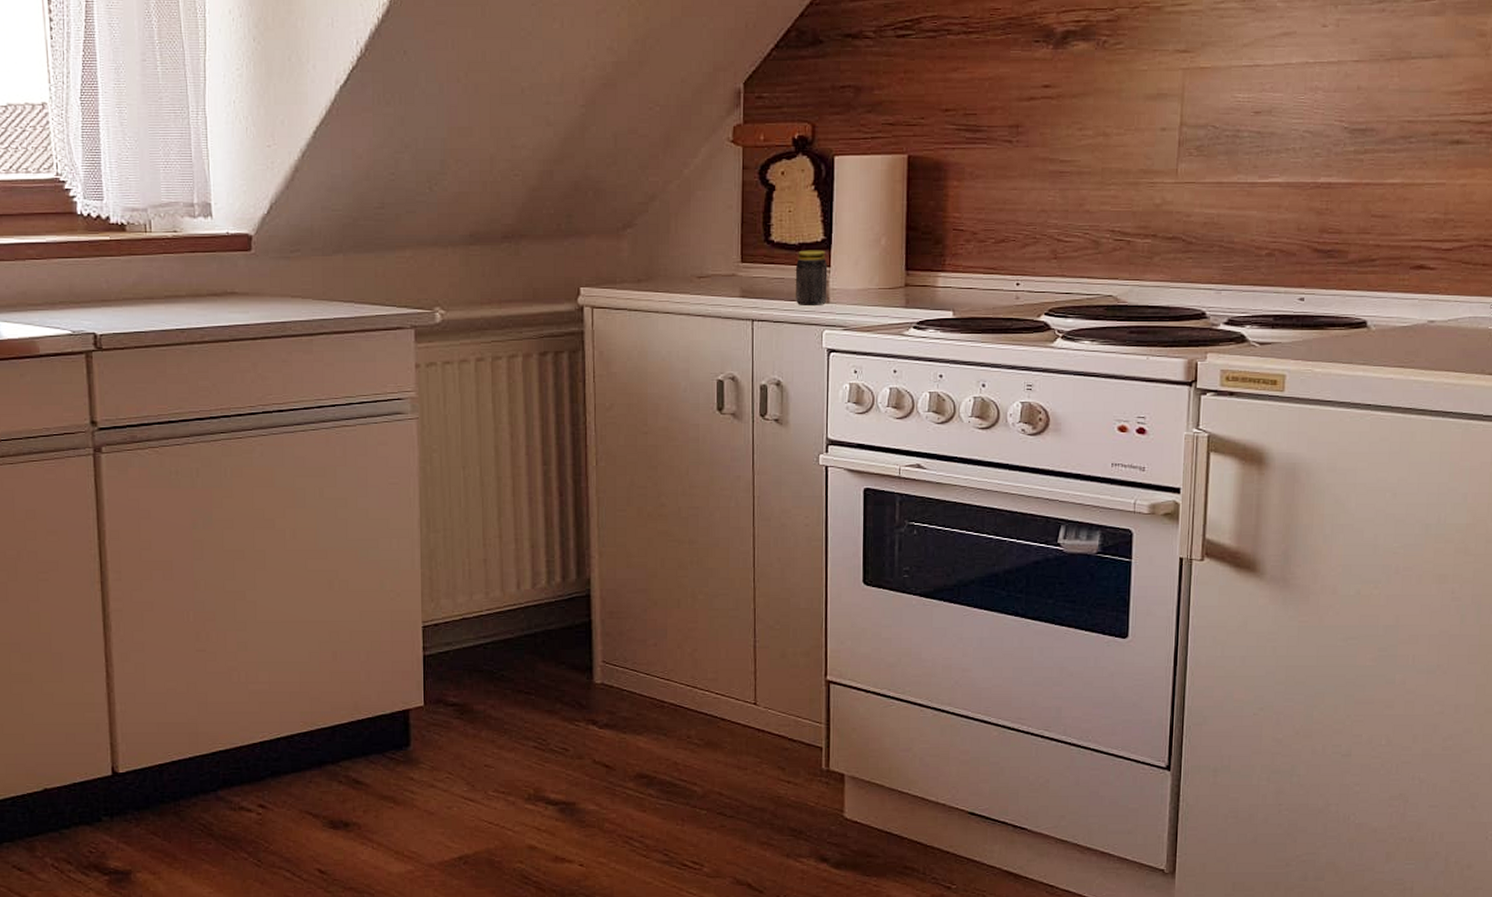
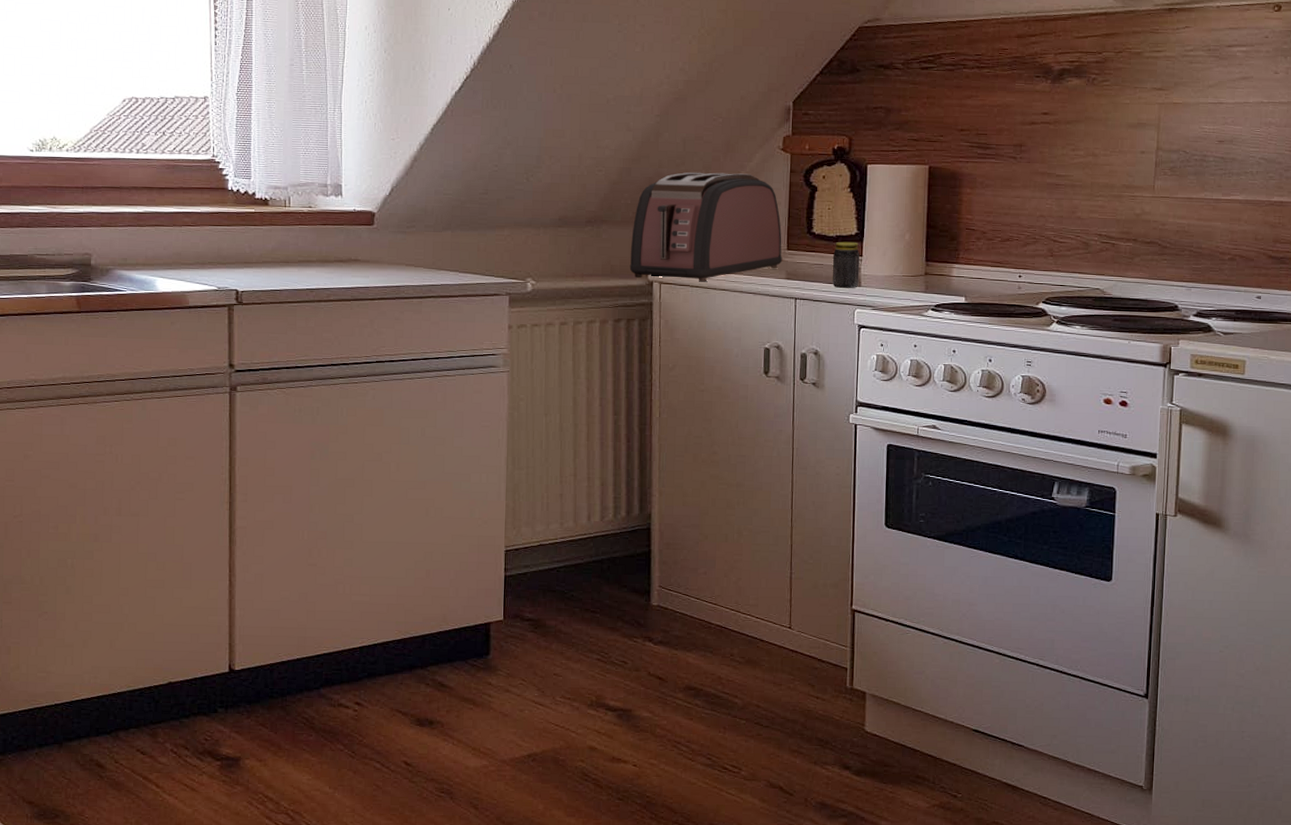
toaster: none [555,172,736,305] -> present [629,172,783,282]

